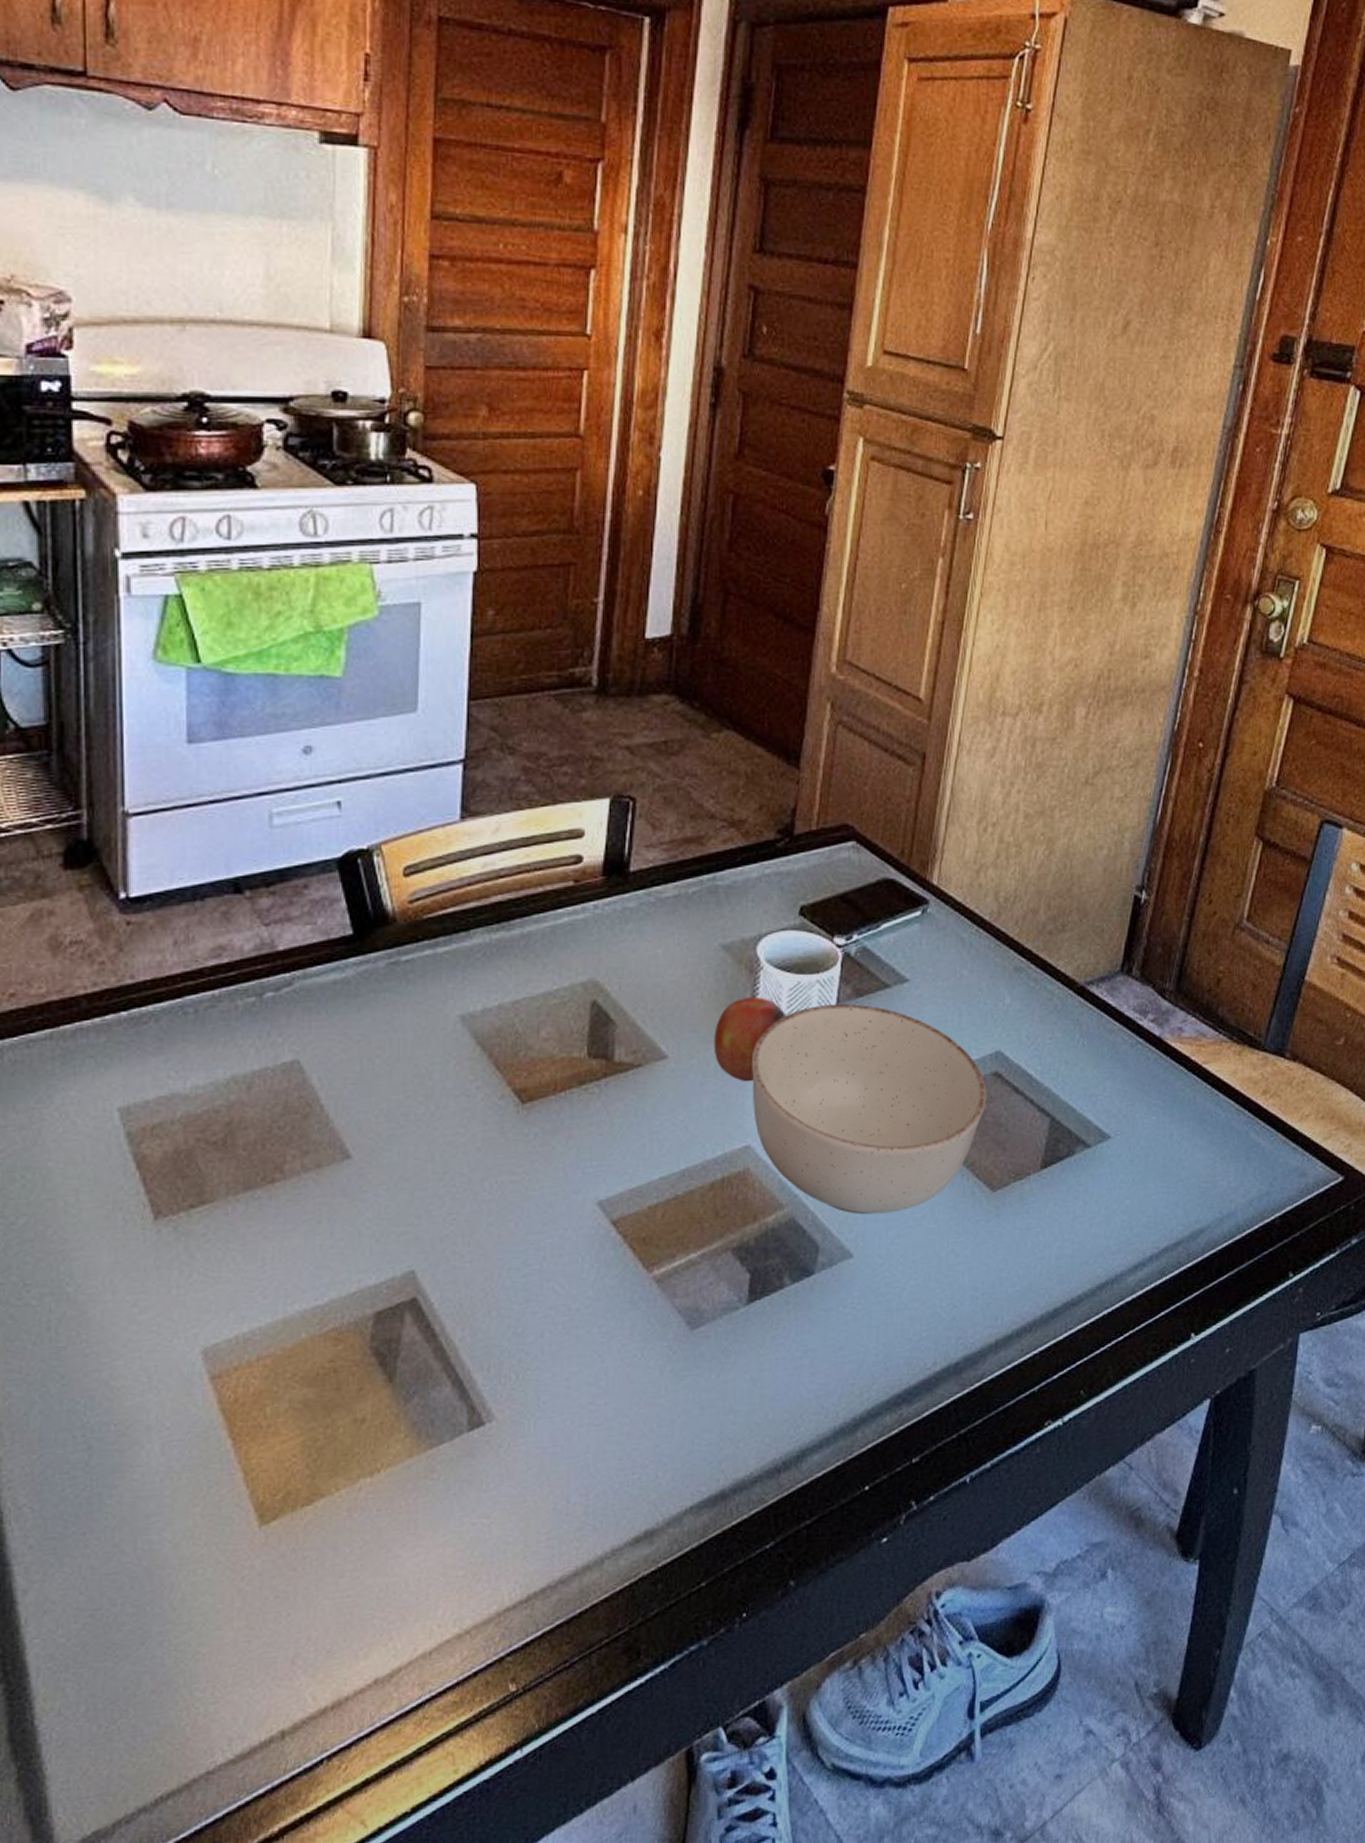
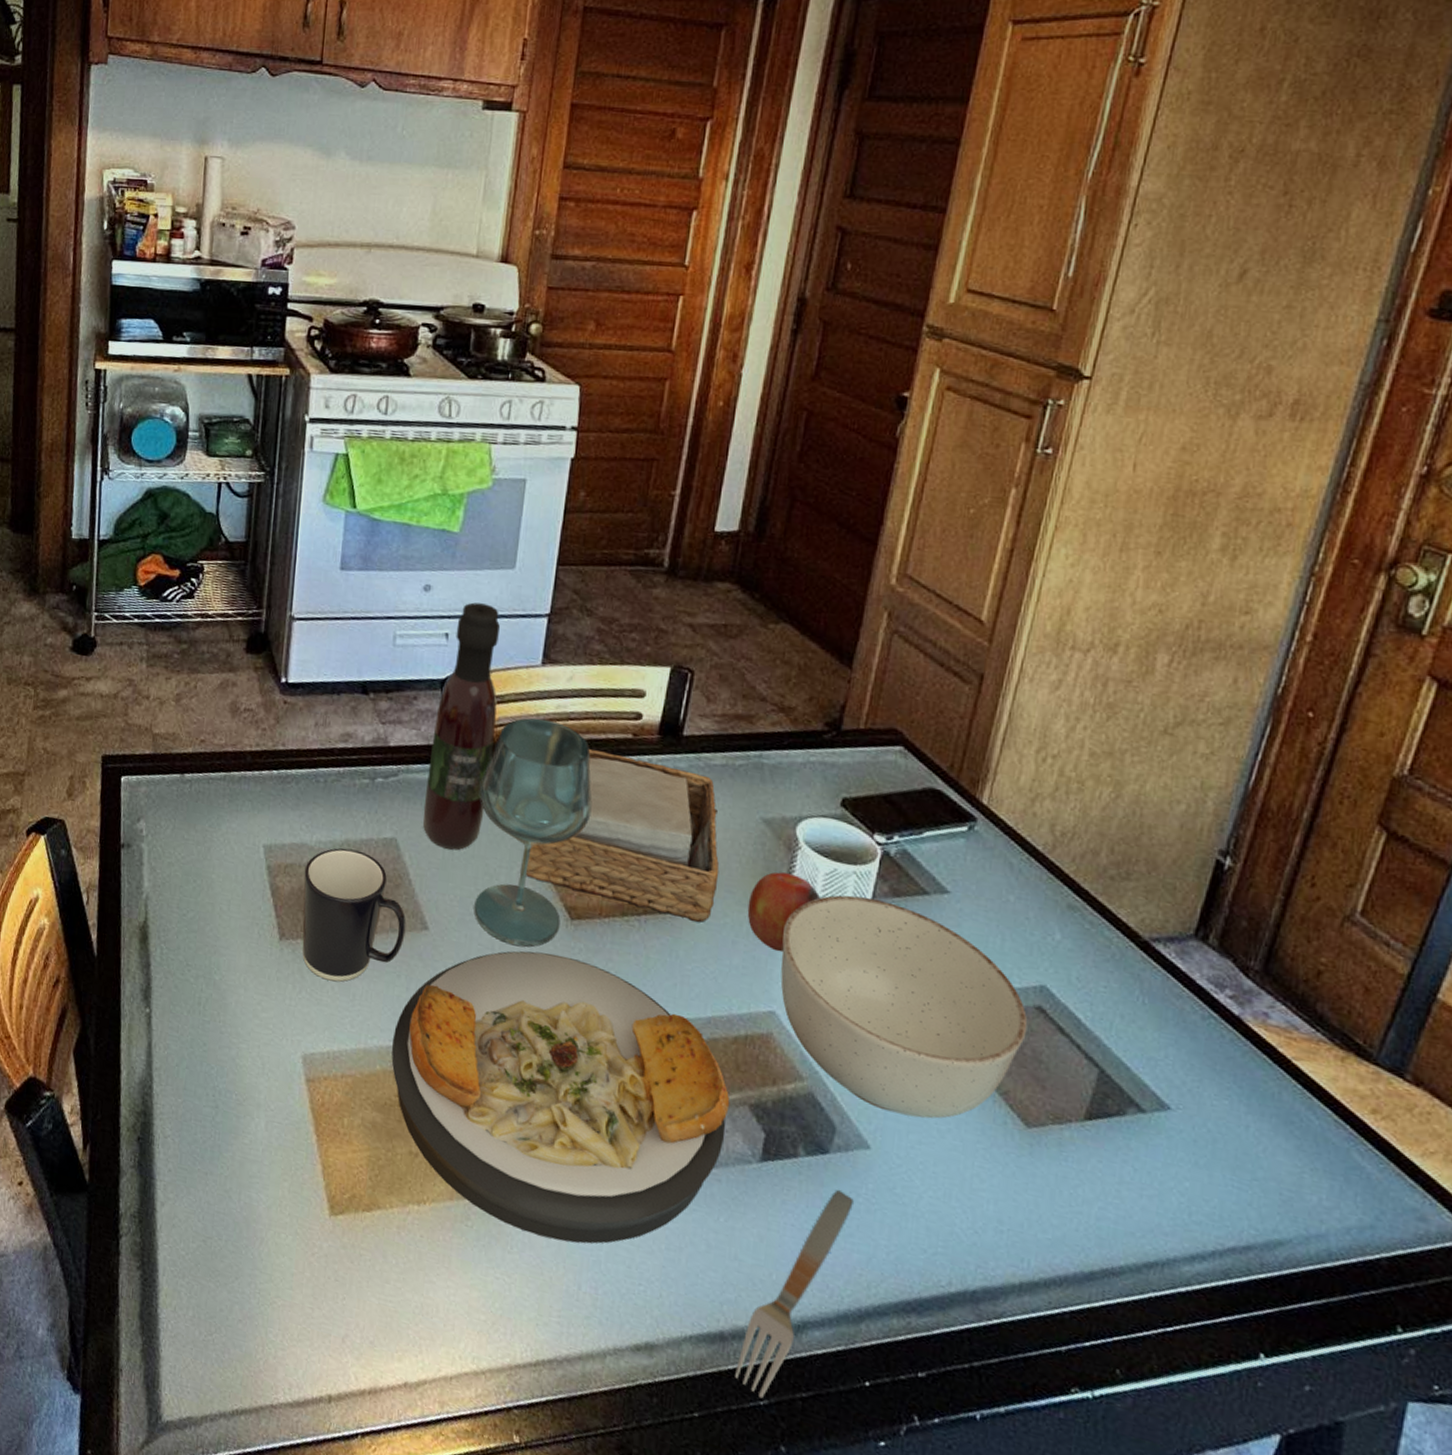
mug: none [179,1085,322,1252] -> present [302,847,406,982]
plate: none [320,1146,712,1462] -> present [391,950,730,1244]
wine bottle: none [330,759,410,1058] -> present [423,602,500,850]
wine glass: none [398,882,536,1150] -> present [474,718,593,947]
napkin holder: none [463,906,681,1072] -> present [525,749,720,923]
fork: none [739,1308,841,1544] -> present [735,1190,854,1400]

